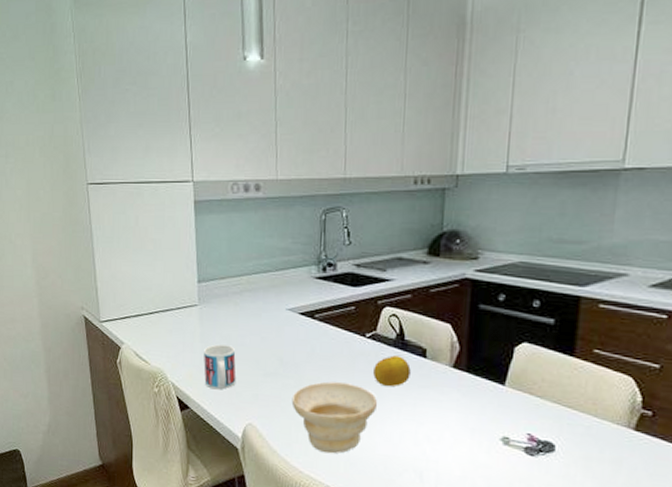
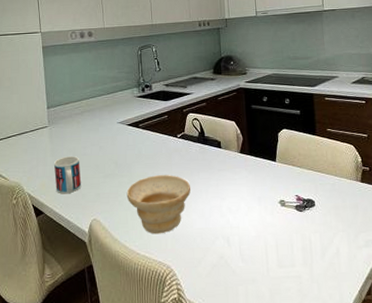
fruit: present [373,355,411,387] -> none [185,149,212,174]

